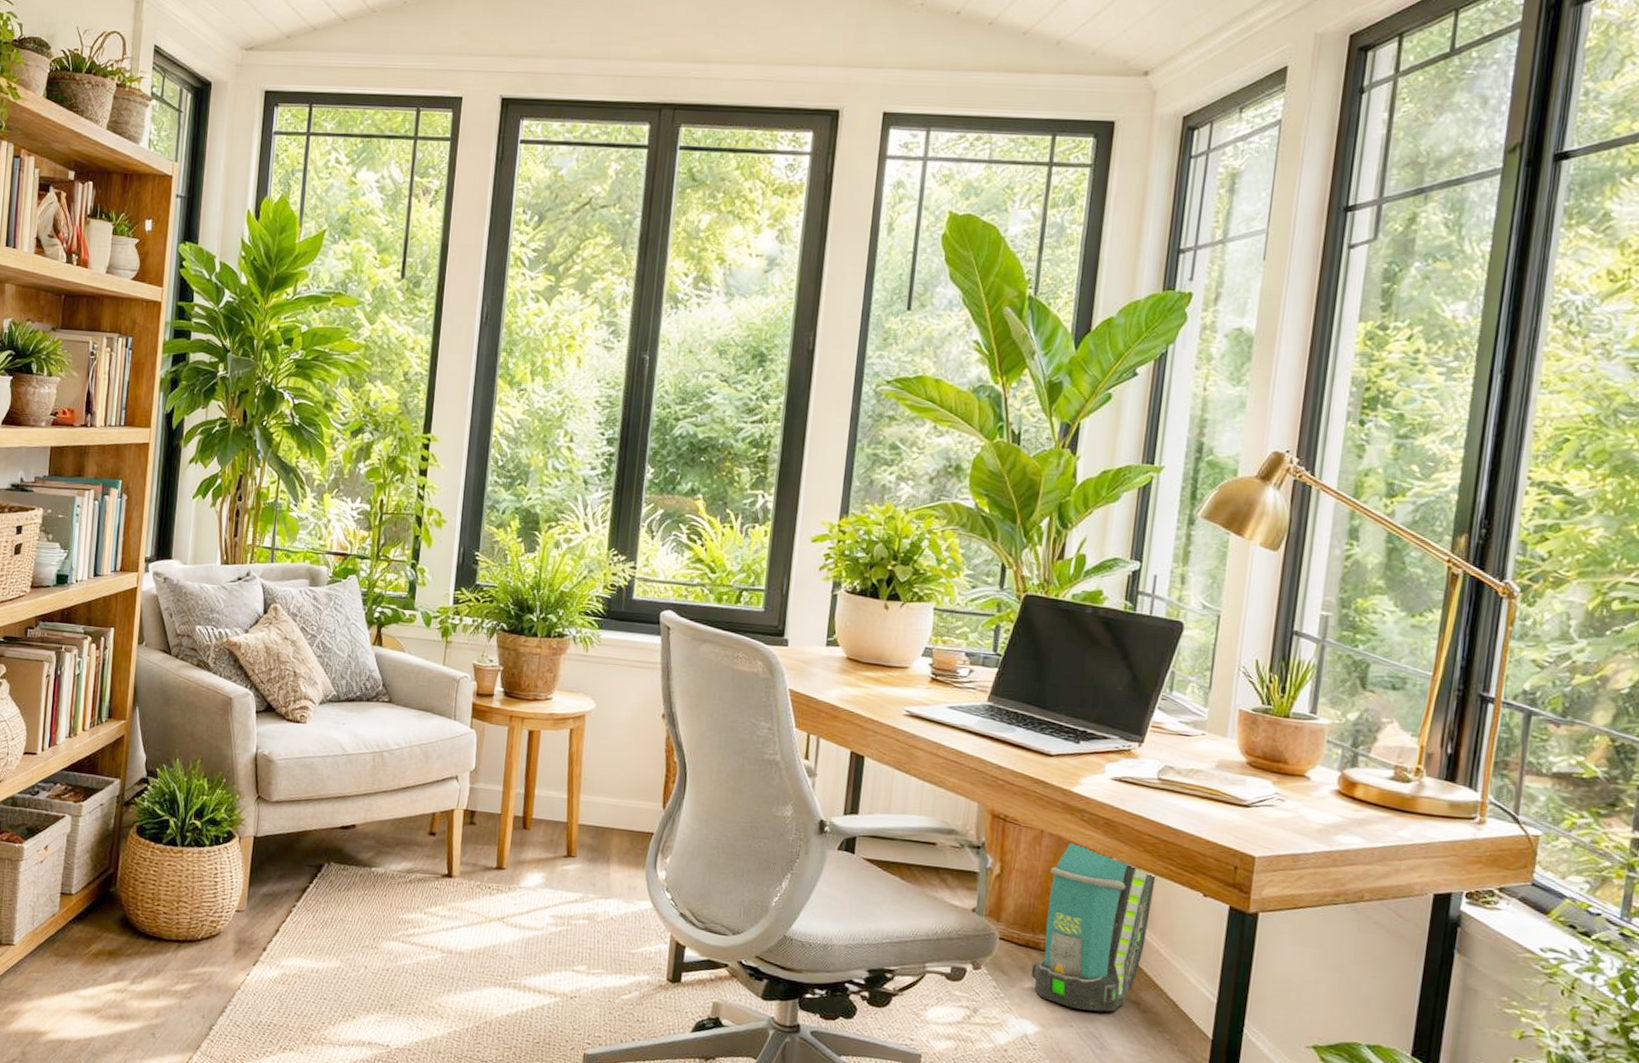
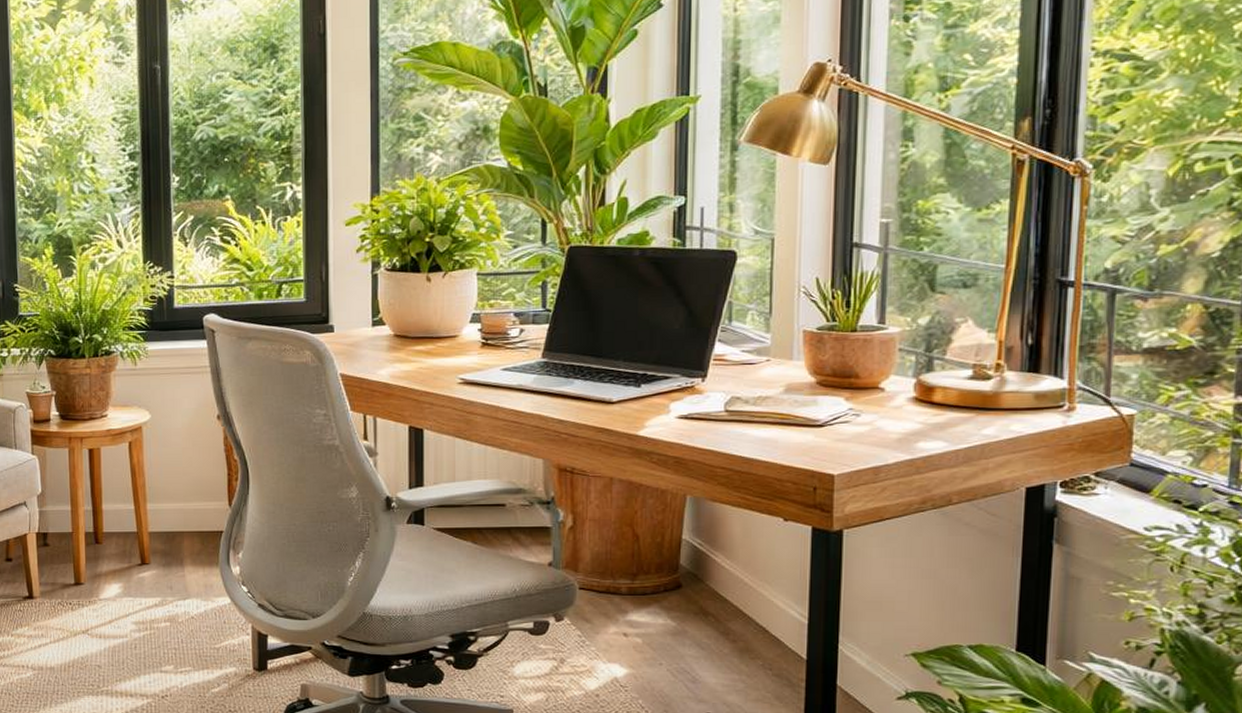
backpack: present [1031,840,1156,1012] -> none [615,484,733,647]

